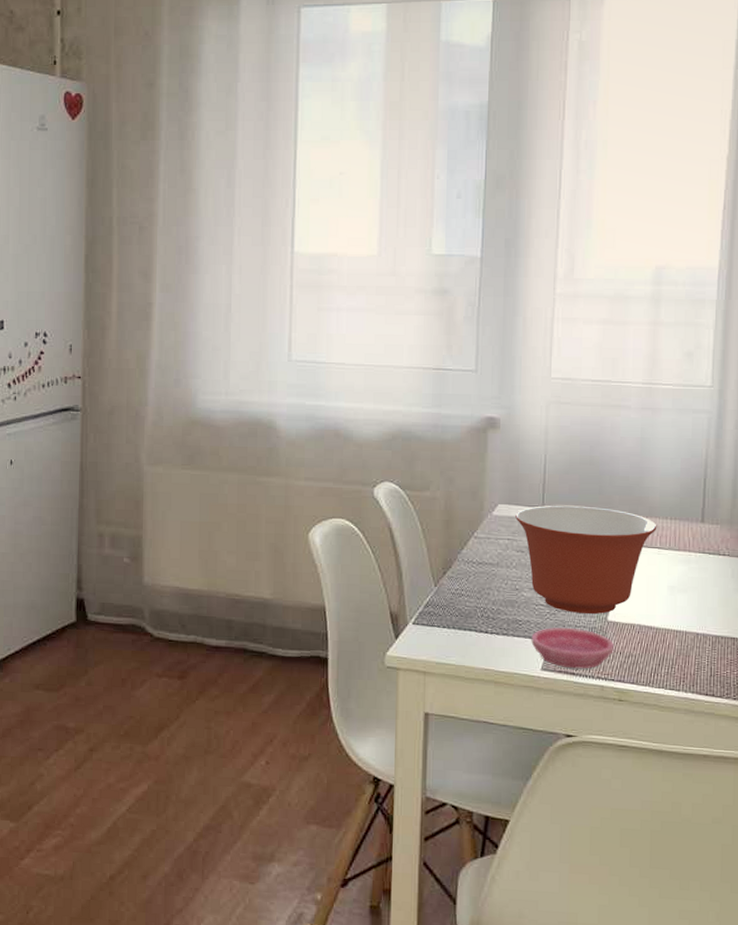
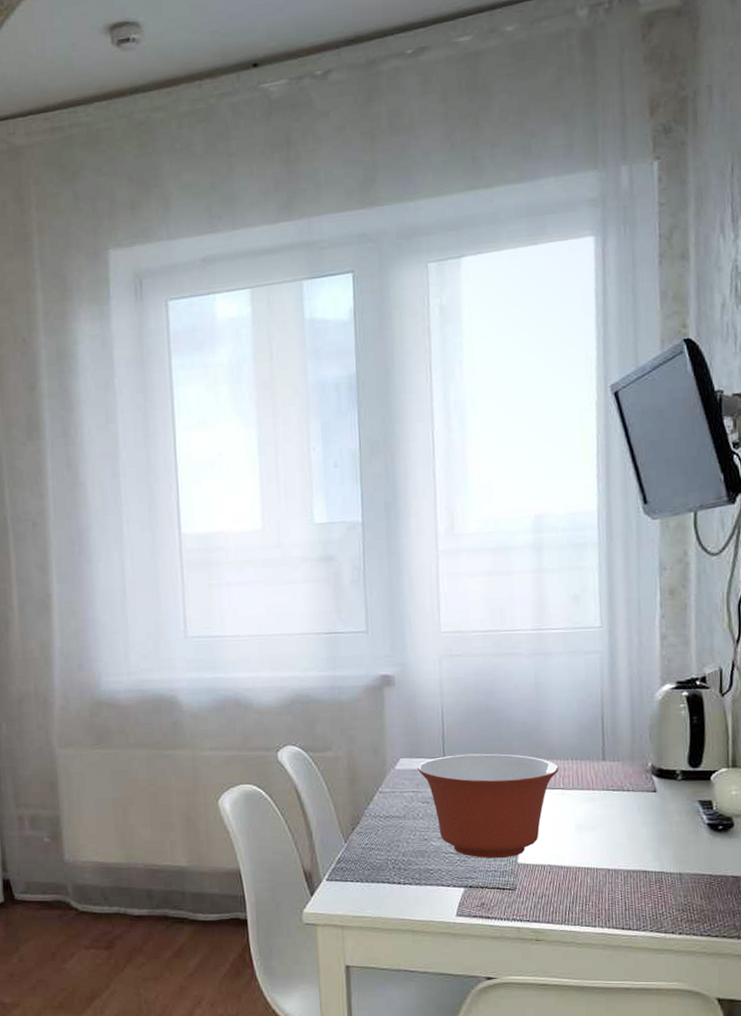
saucer: present [531,627,614,669] -> none [444,873,526,913]

